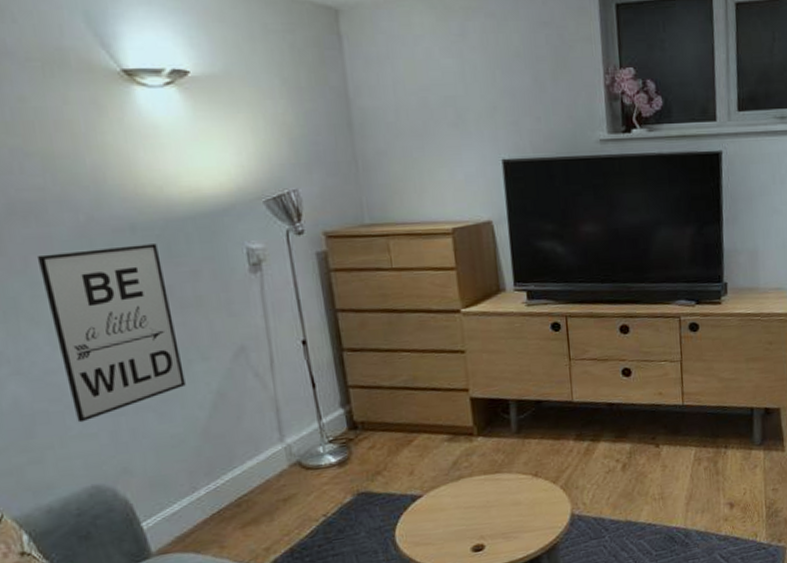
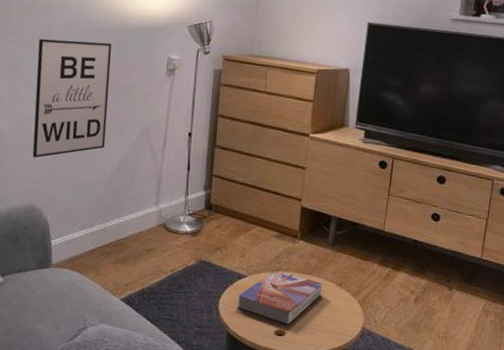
textbook: none [417,477,517,538] -> present [237,269,323,325]

